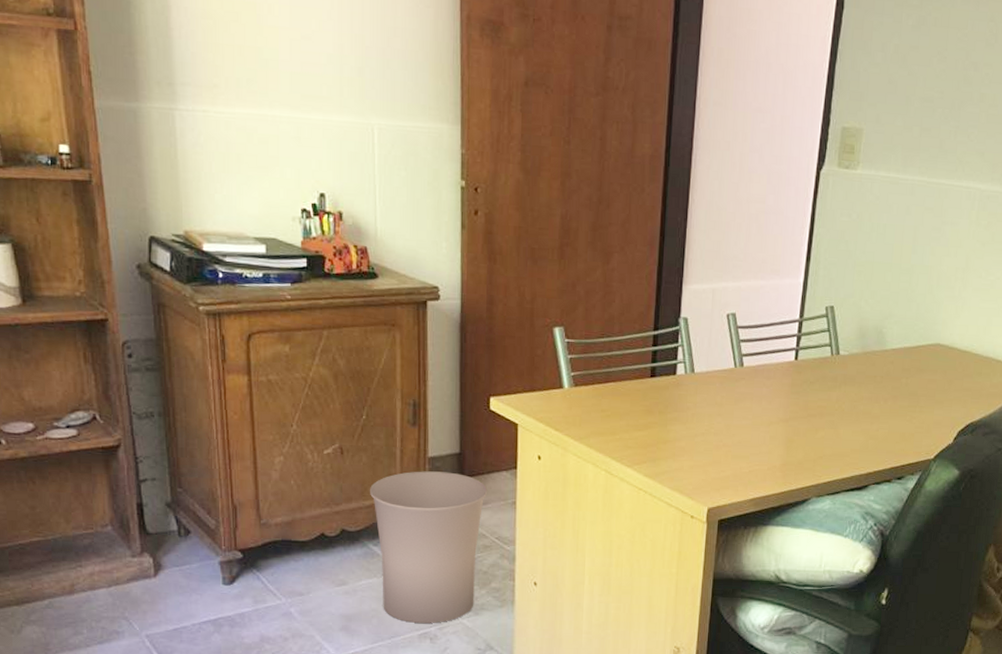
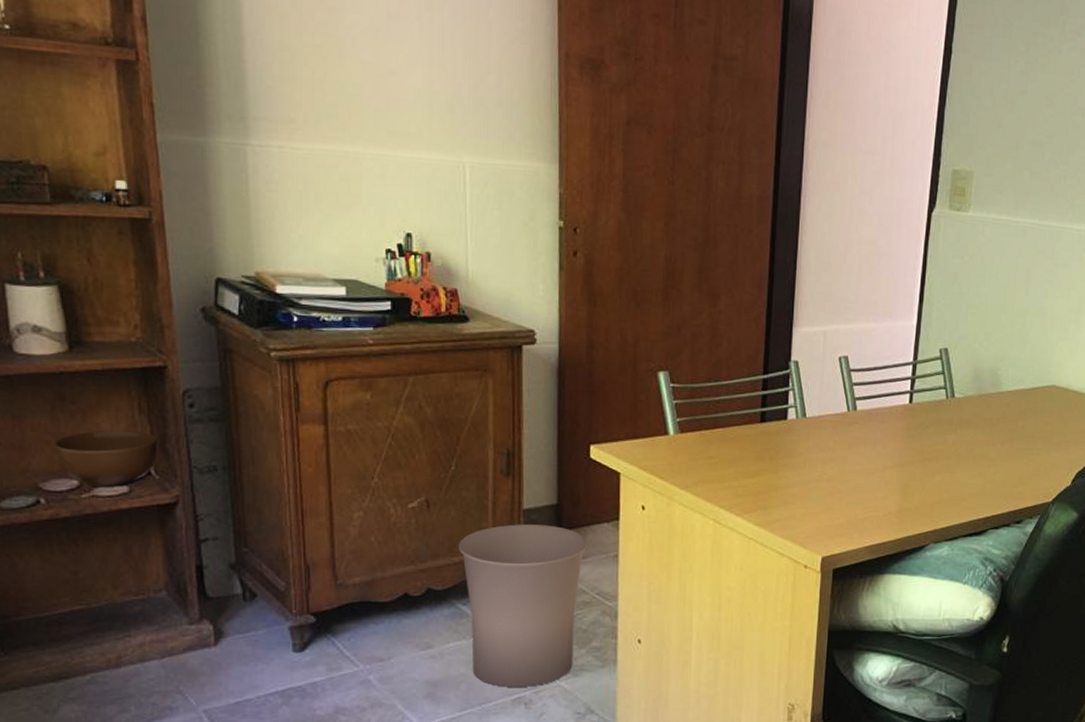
bowl: none [11,378,101,430] -> present [53,430,158,487]

